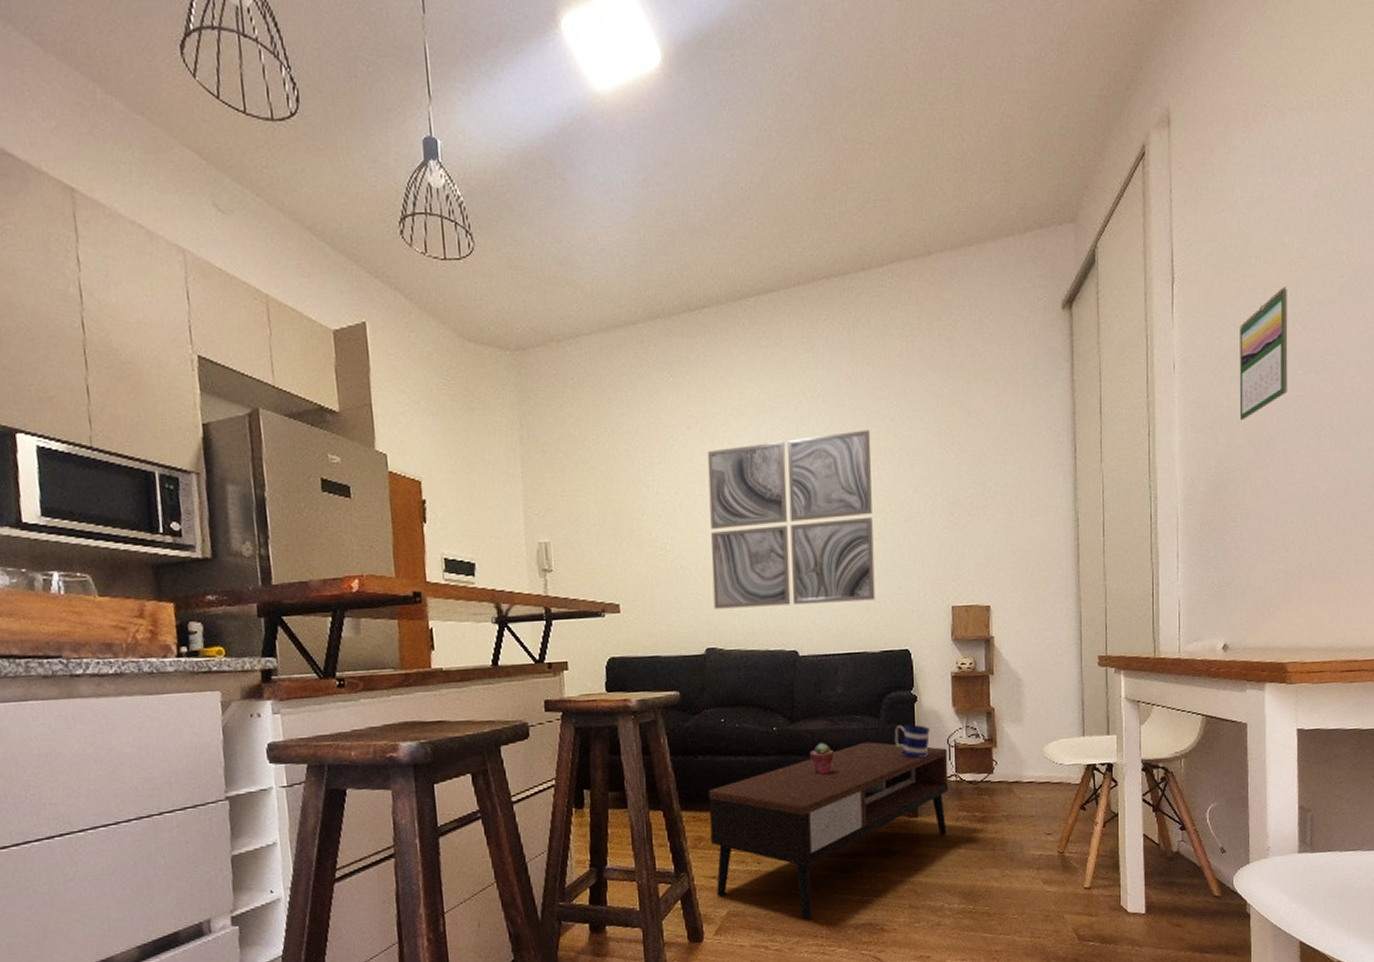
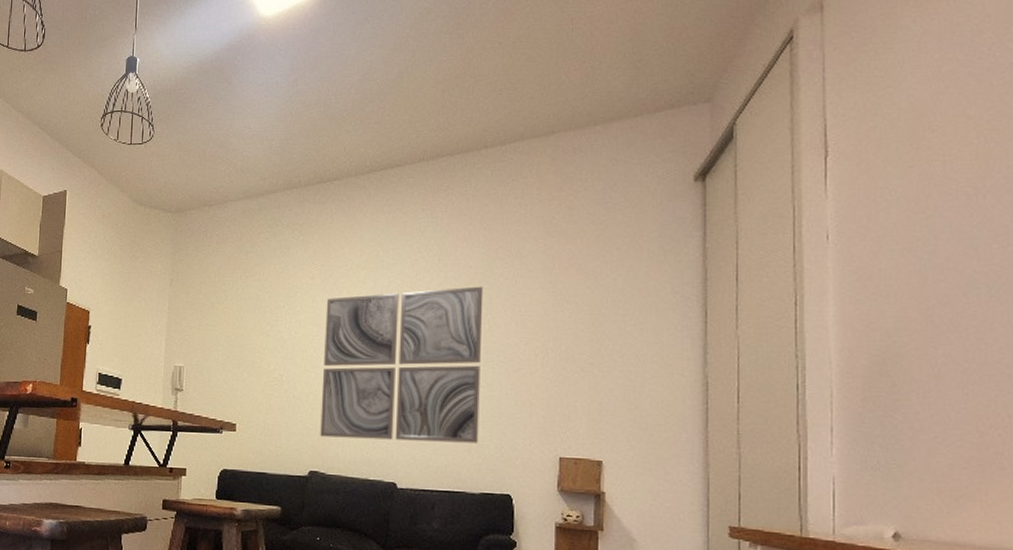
calendar: present [1239,286,1288,421] -> none [912,159,978,294]

